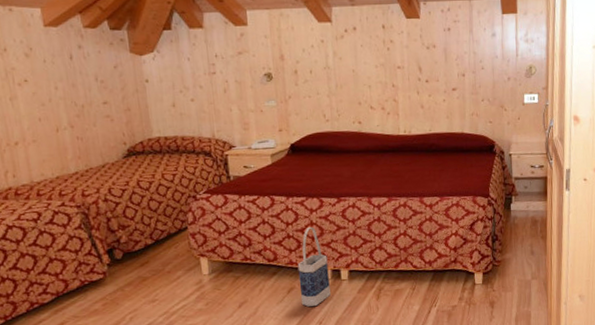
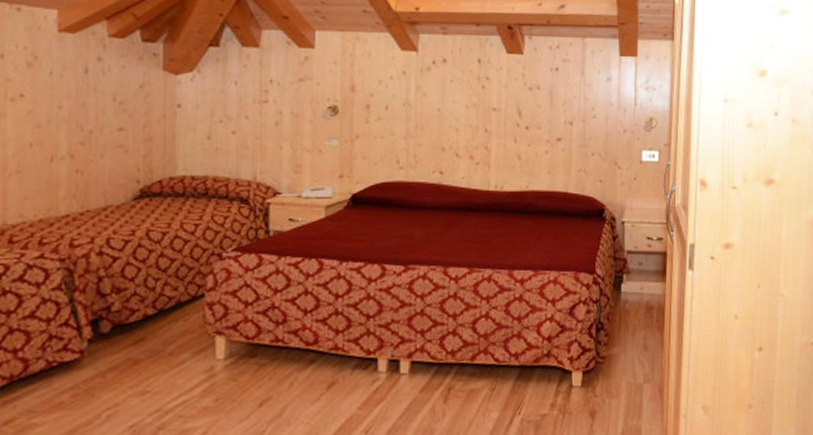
bag: present [297,226,331,307] -> none [343,301,384,409]

